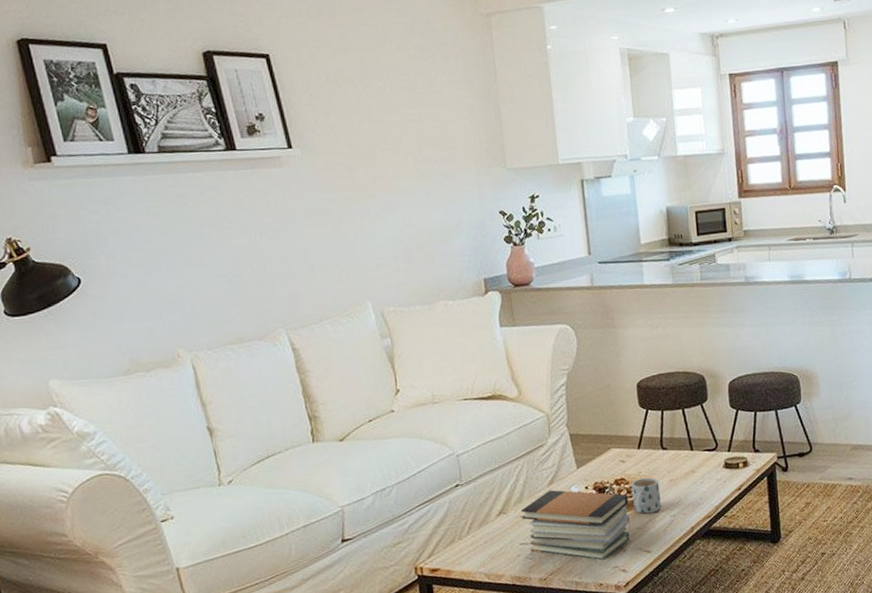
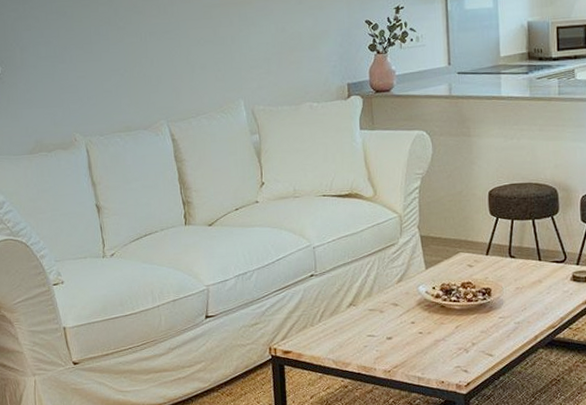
book stack: present [520,490,631,561] -> none [369,287,475,359]
mug: present [631,477,661,514] -> none [478,284,506,318]

